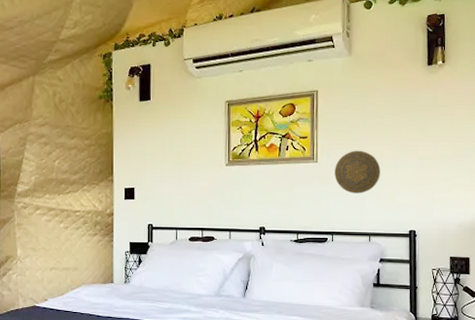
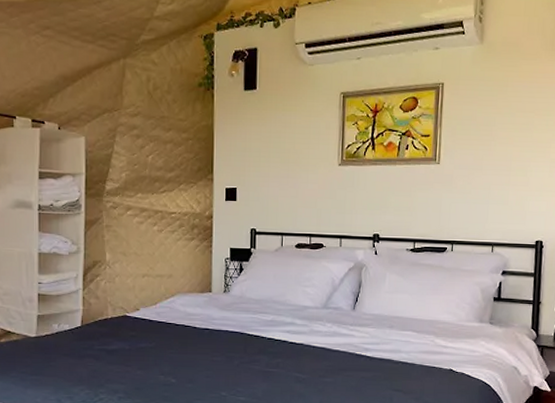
decorative plate: present [335,150,381,194] -> none [458,151,509,200]

